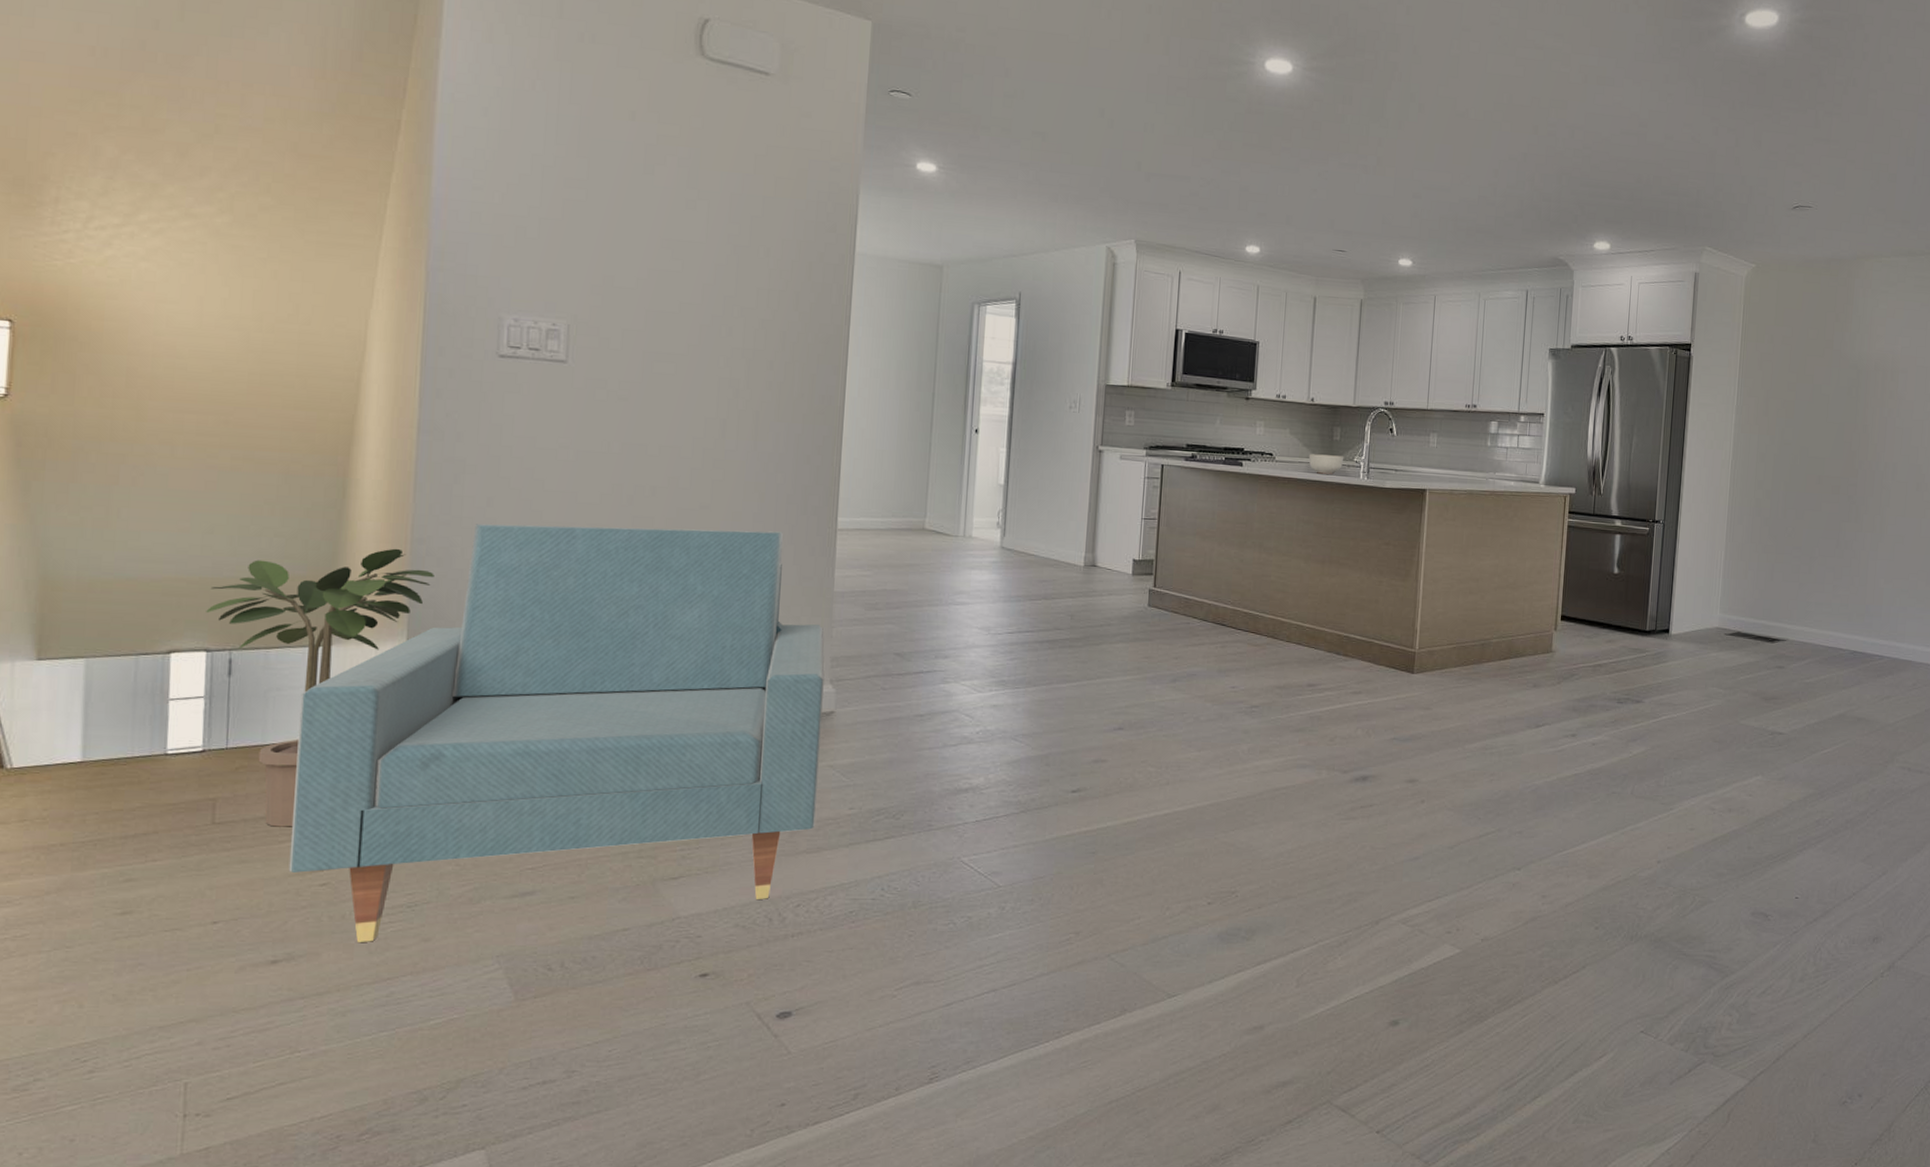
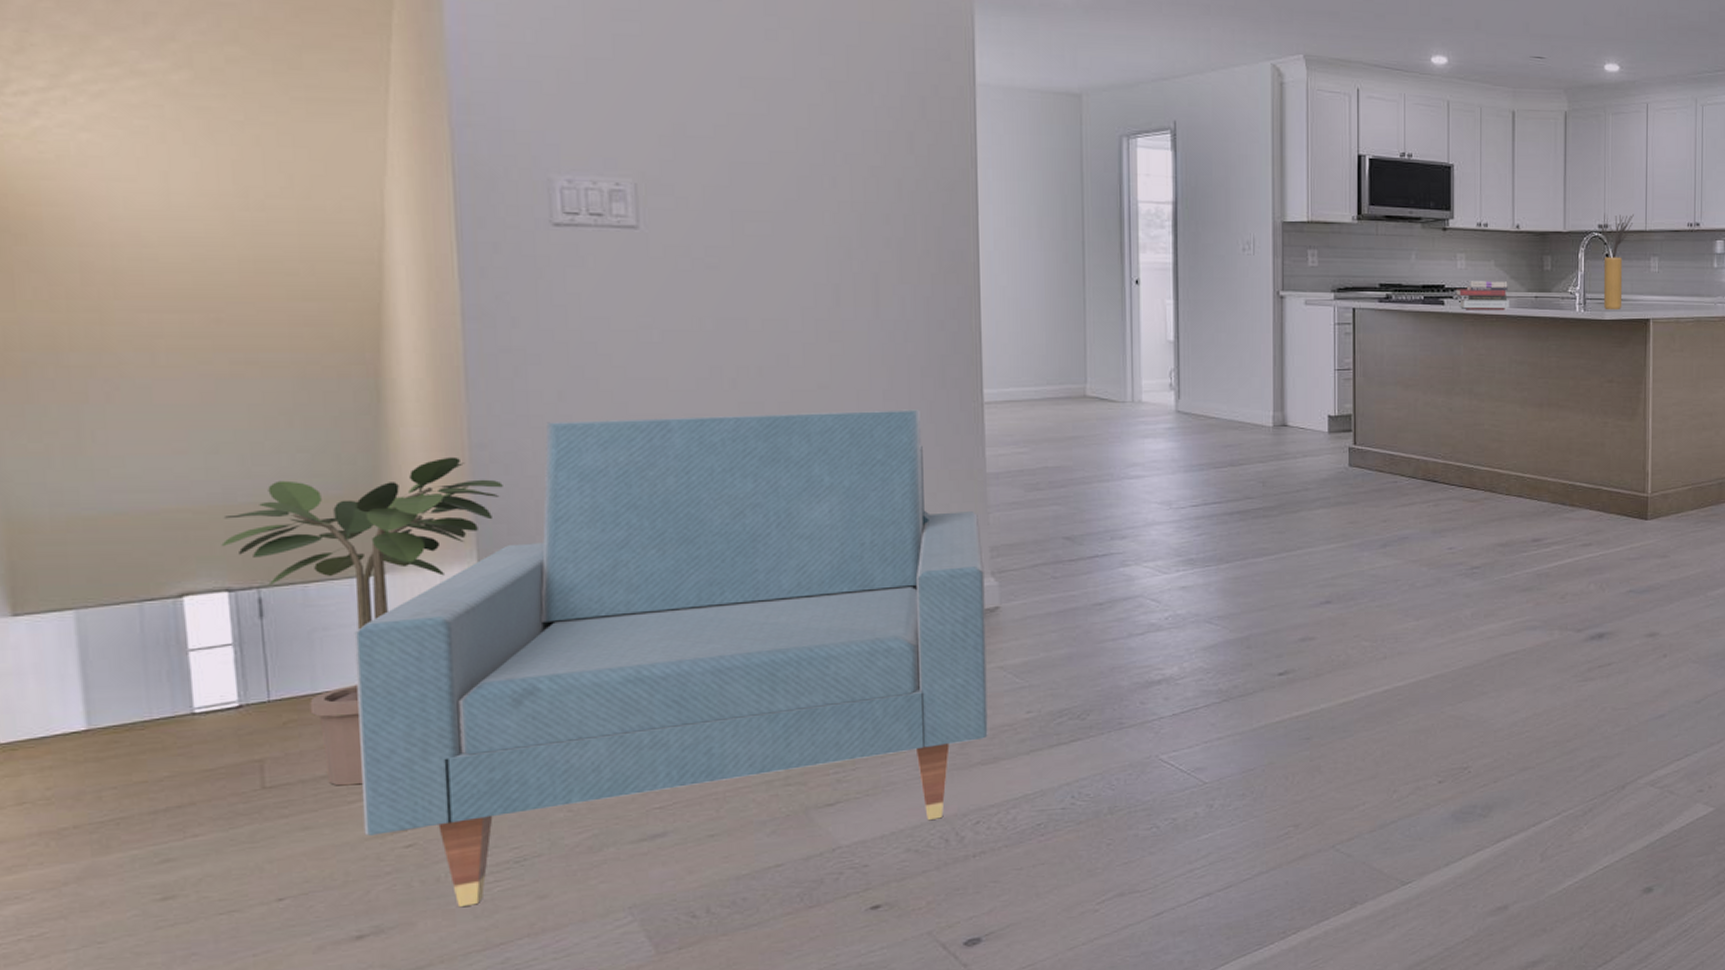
books: none [1254,446,1301,474] -> present [1456,281,1509,311]
bowl: present [1308,454,1344,475] -> none [1517,287,1557,308]
vase: none [1385,391,1417,480] -> present [1600,213,1634,311]

